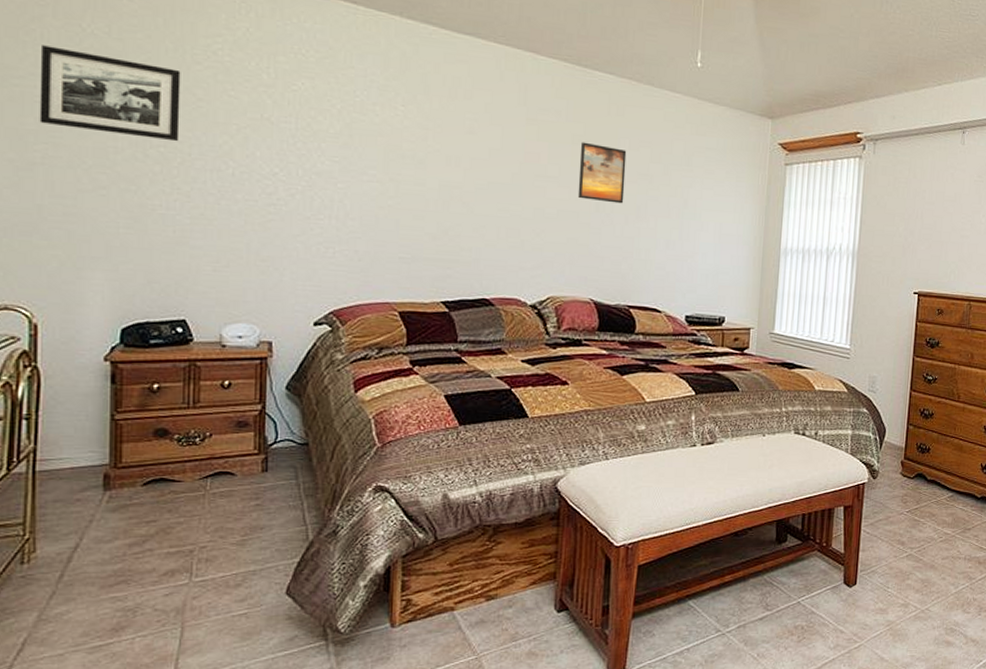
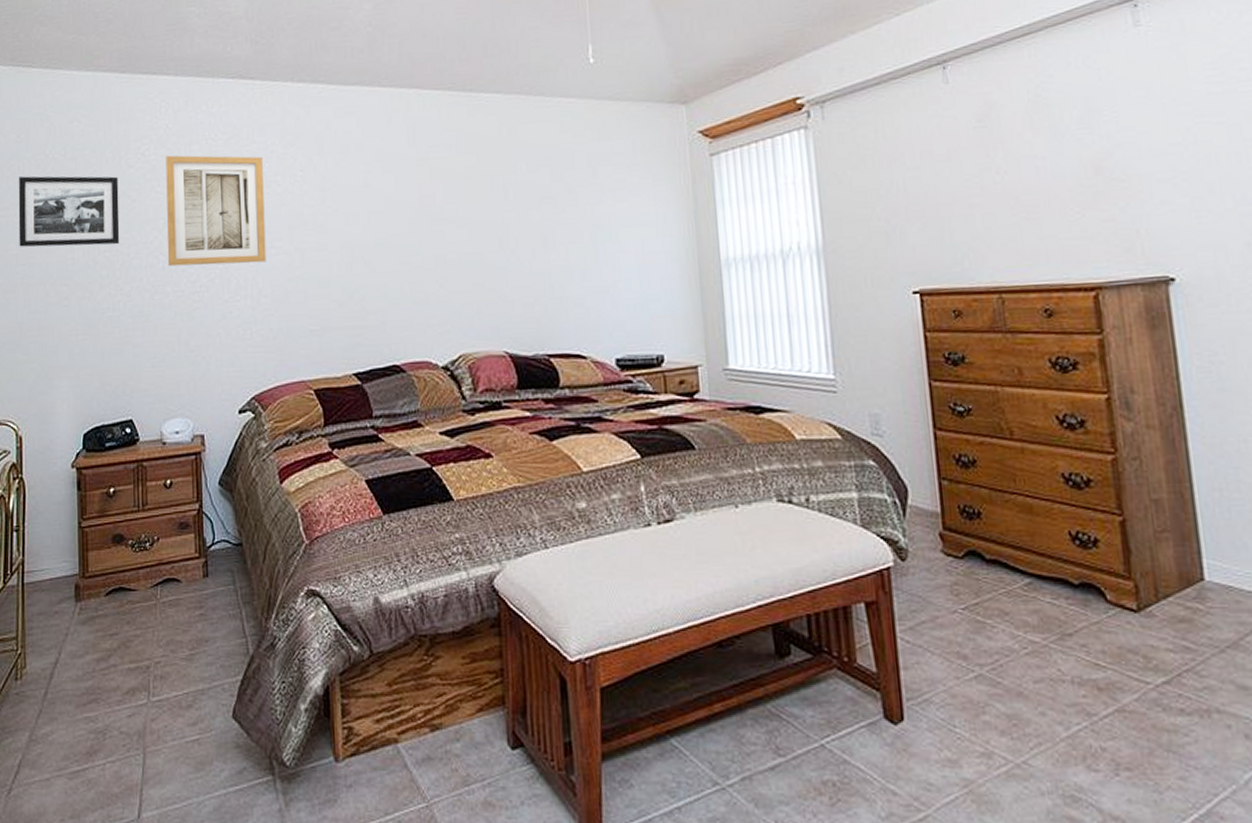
wall art: none [239,60,360,187] -> present [165,155,267,267]
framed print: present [577,142,627,204] -> none [474,173,528,238]

